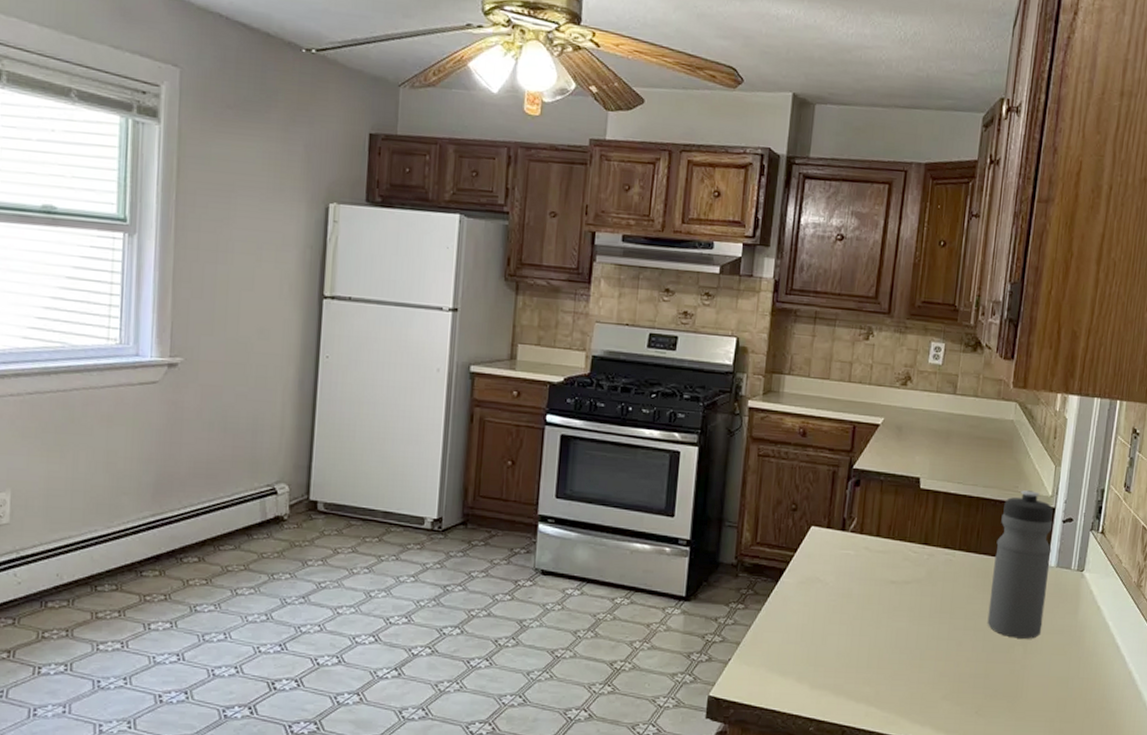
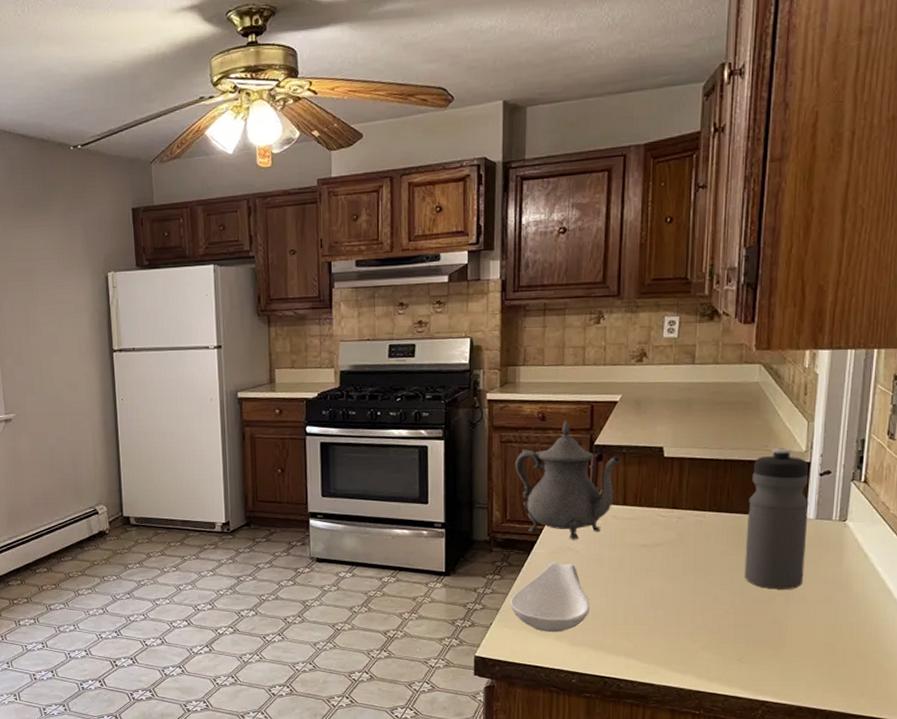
spoon rest: none [751,593,835,673] -> present [509,562,590,633]
teapot: none [771,439,878,570] -> present [516,420,621,540]

